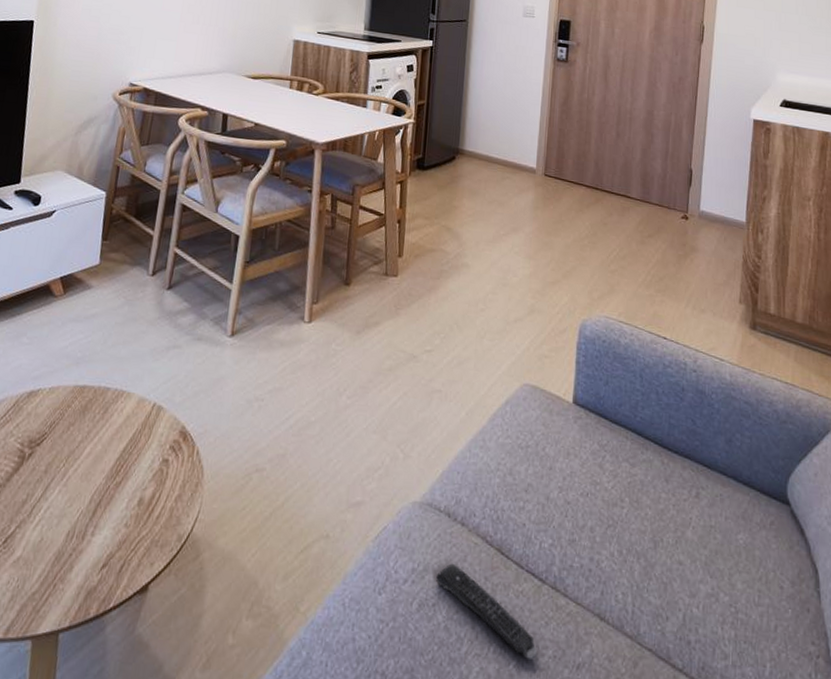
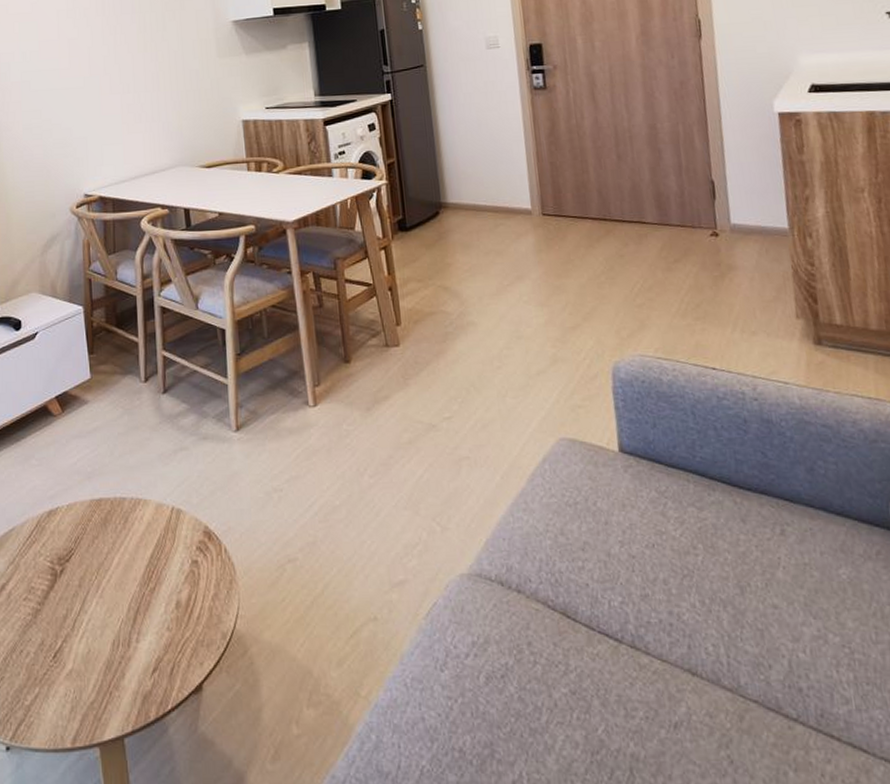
remote control: present [436,563,537,659] -> none [500,632,626,723]

